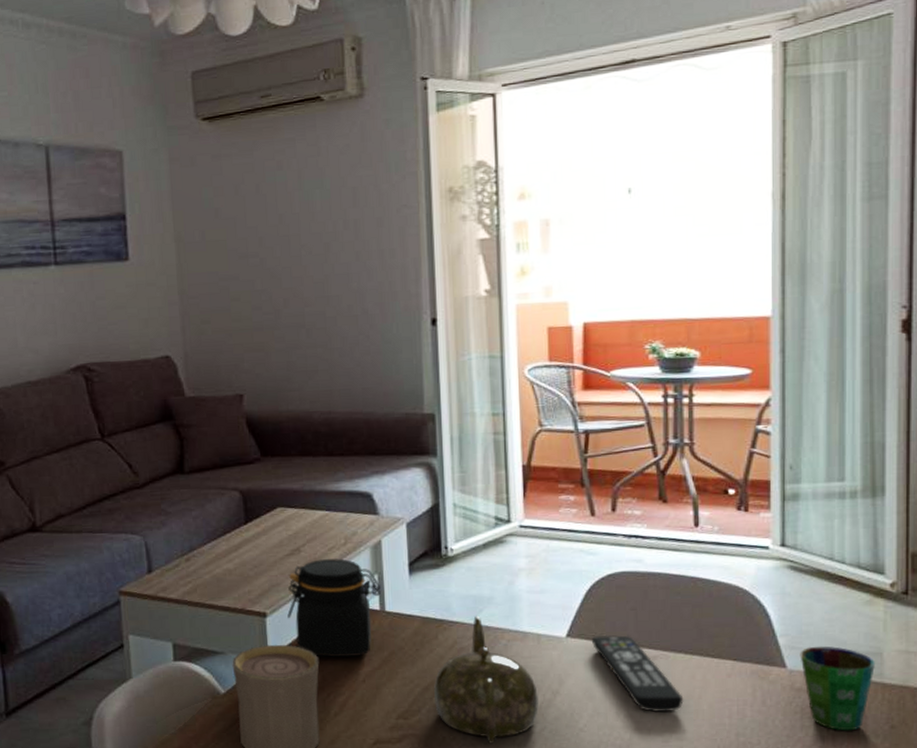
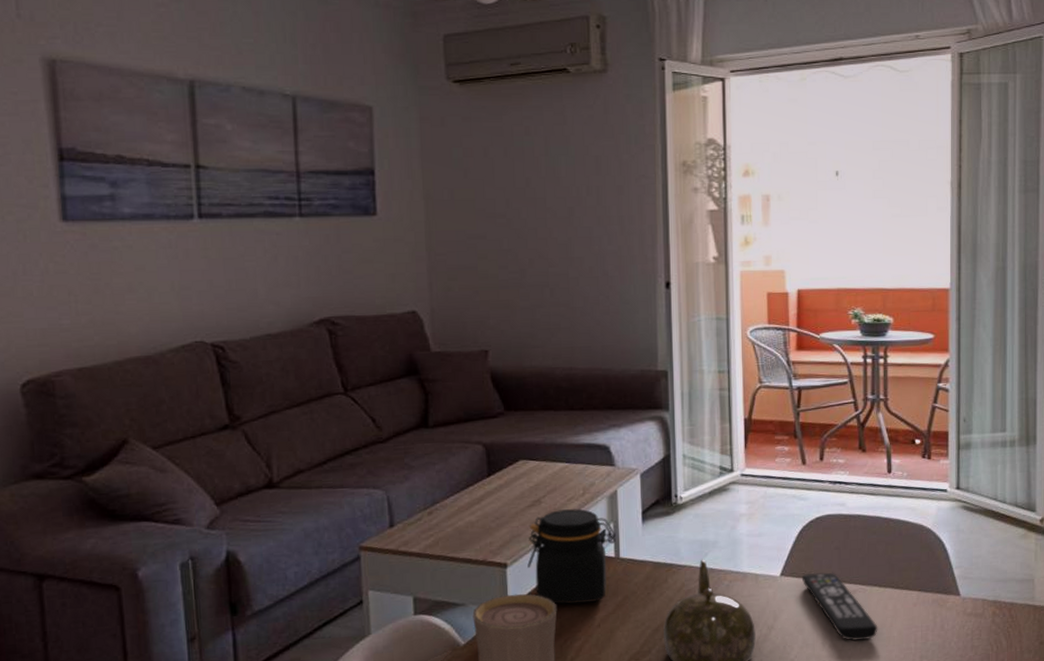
cup: present [800,646,875,731] -> none [971,575,1028,649]

